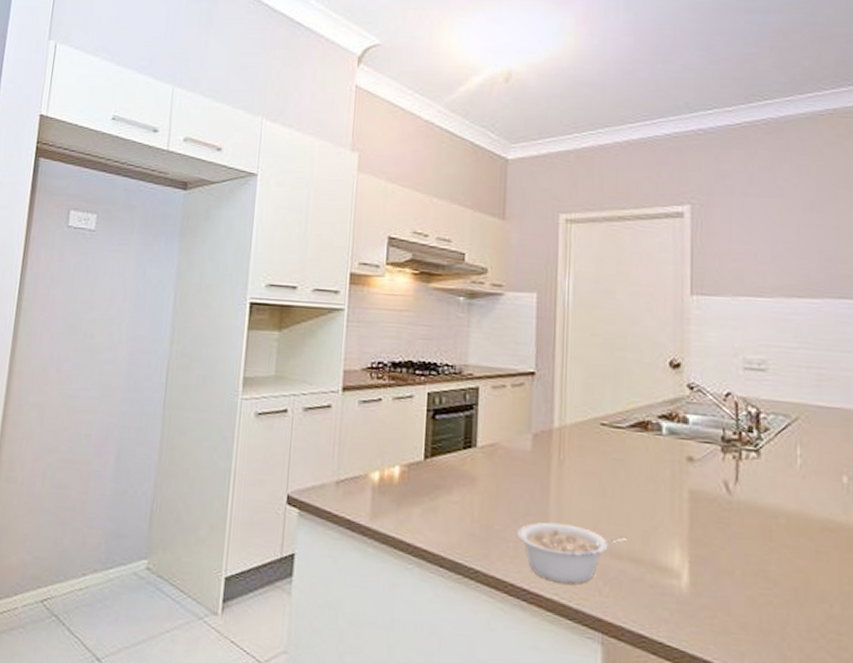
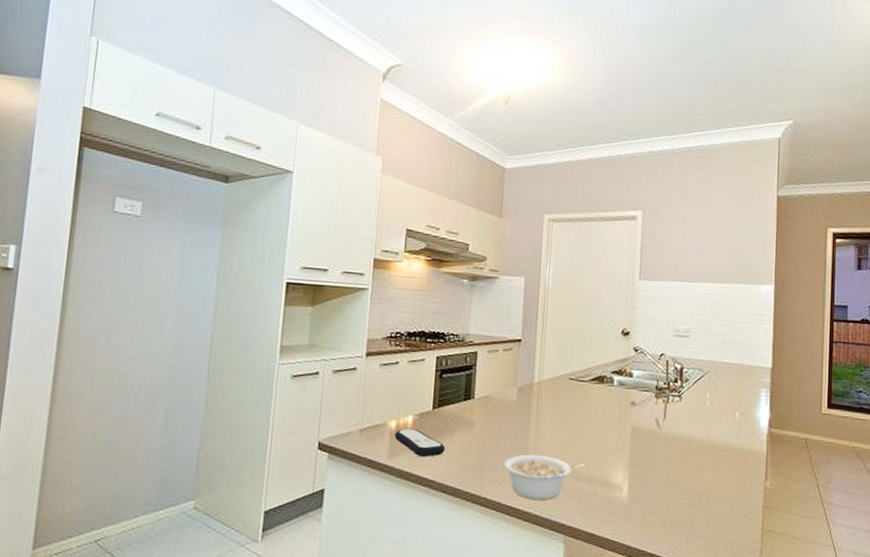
remote control: none [378,481,441,519] -> present [394,428,445,457]

